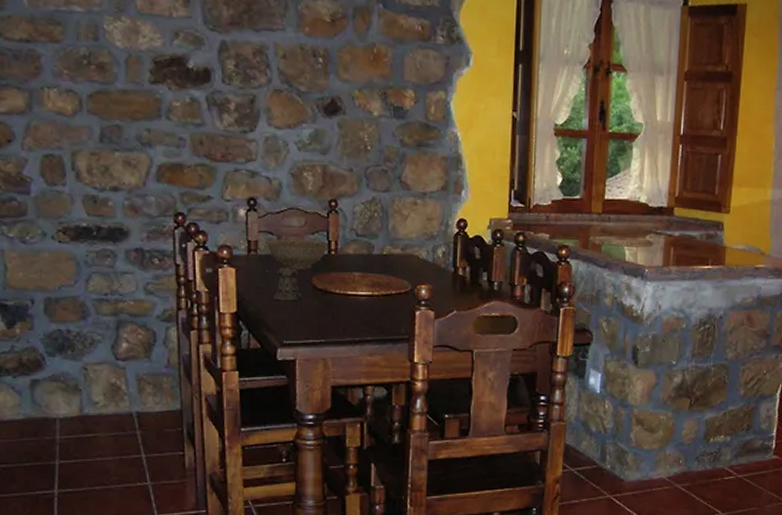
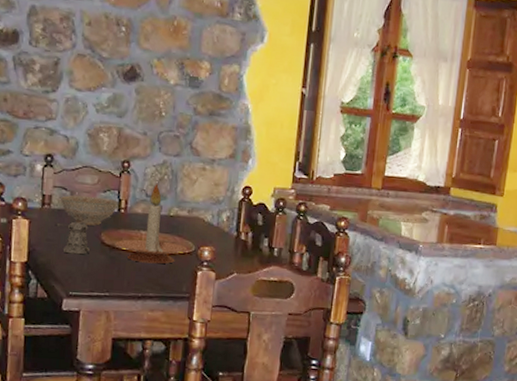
candle holder: none [328,222,404,306] -> present [115,184,188,264]

